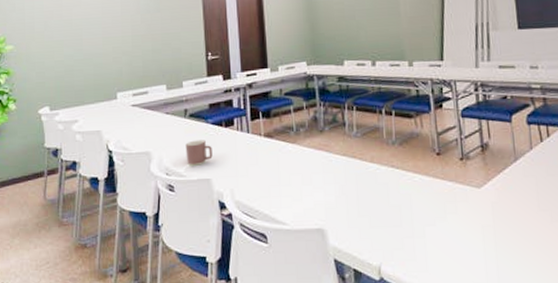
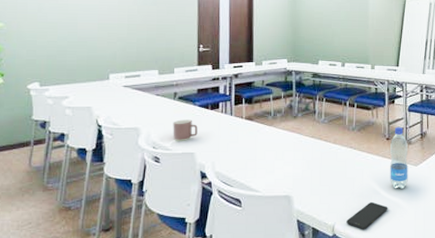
smartphone: none [395,235,448,273] -> present [346,201,388,230]
bottle: none [441,138,470,220] -> present [389,127,409,190]

